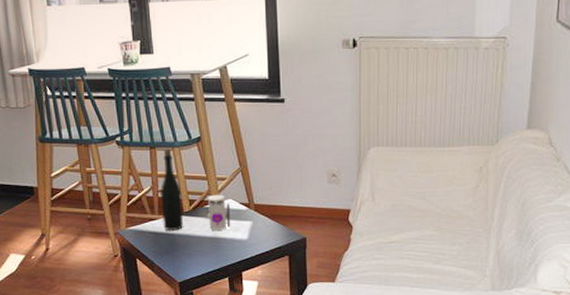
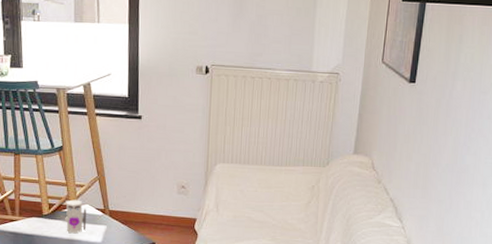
bottle: present [161,148,184,231] -> none [22,155,43,232]

